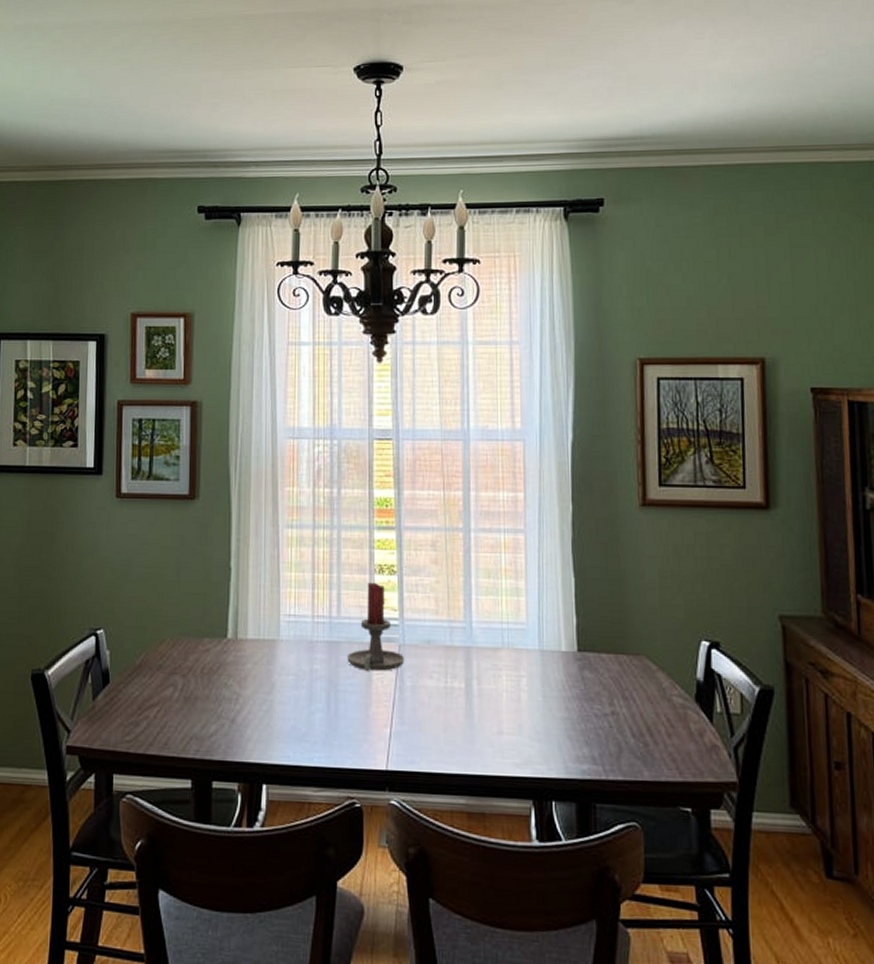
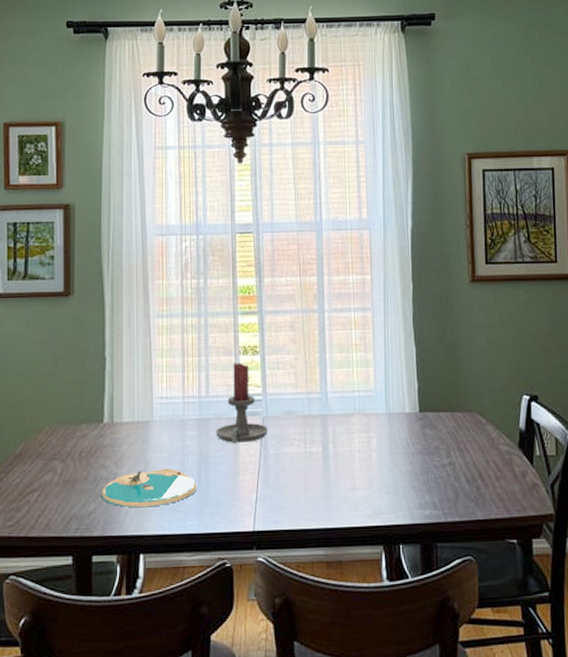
plate: none [222,692,325,734] -> present [101,468,197,508]

